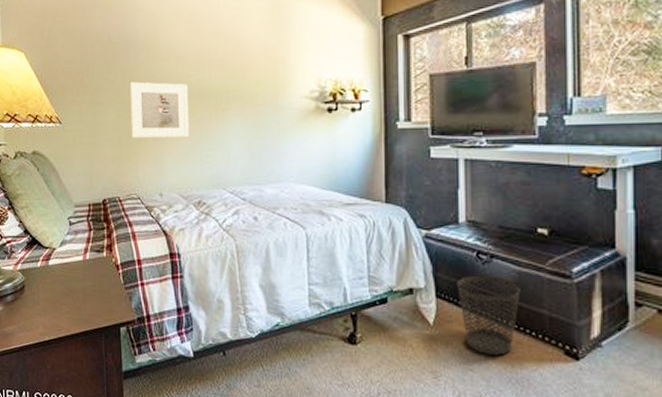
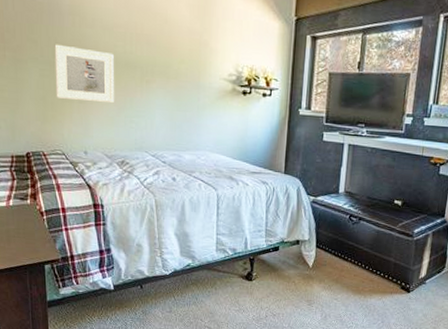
wastebasket: present [457,275,521,355] -> none [332,232,377,289]

